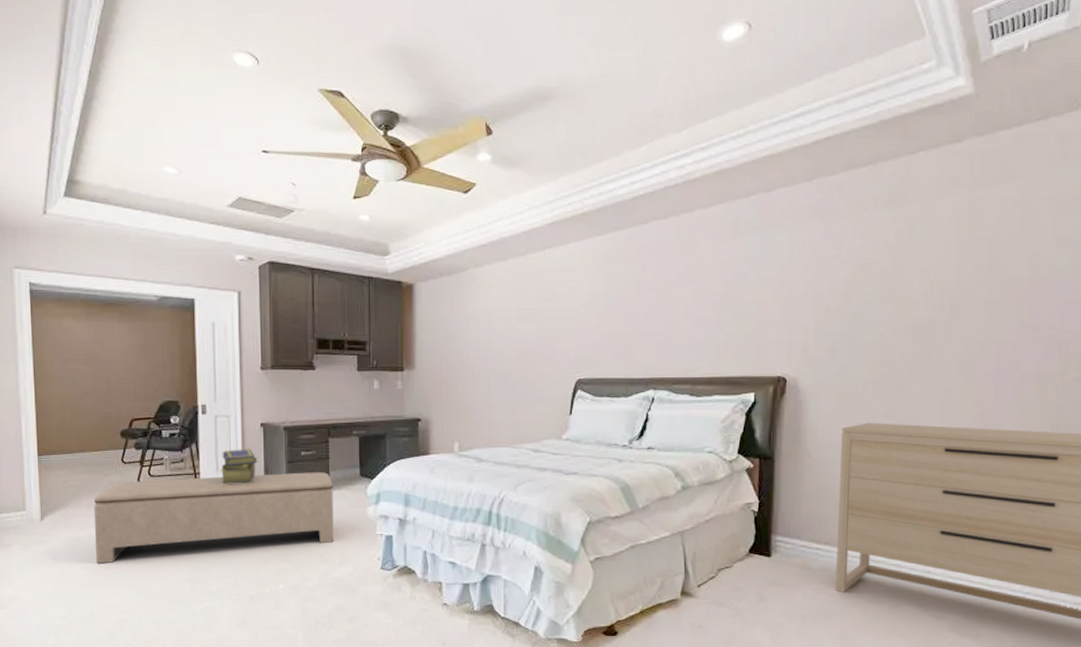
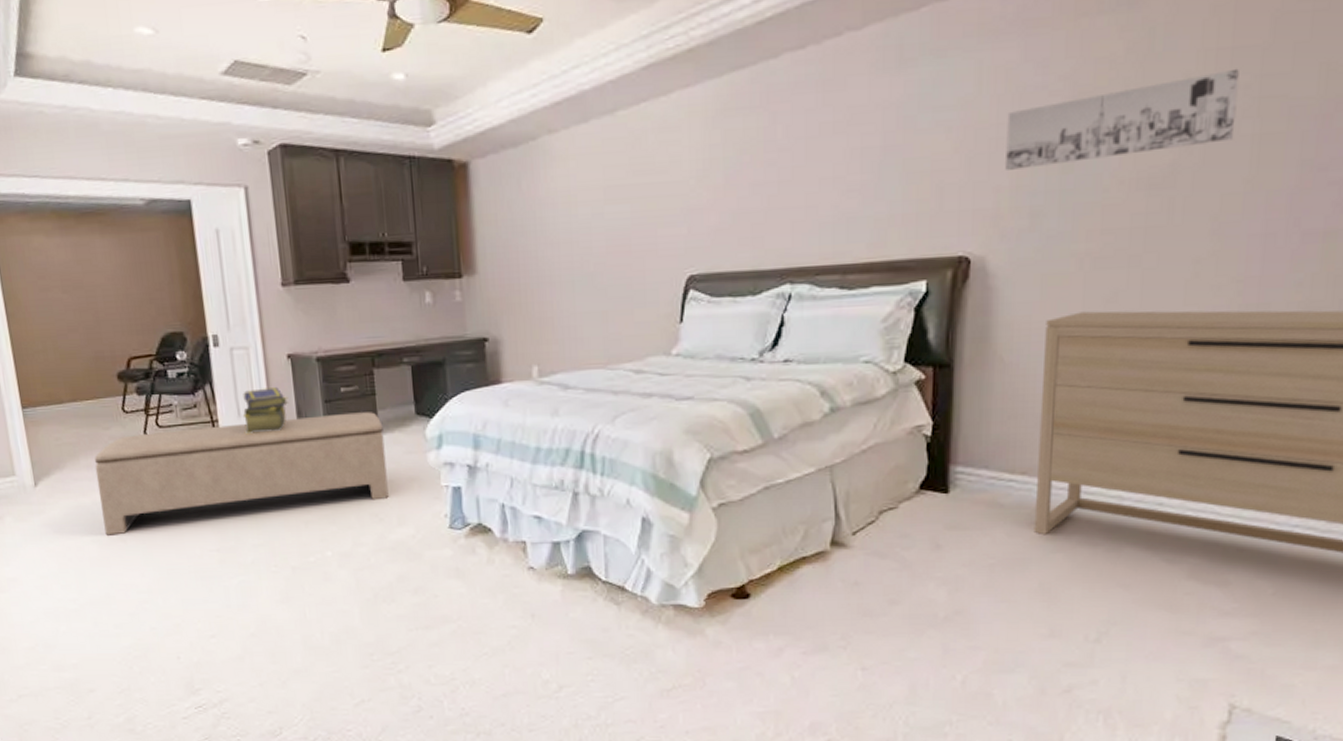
wall art: none [811,254,974,317] -> present [1005,68,1239,172]

